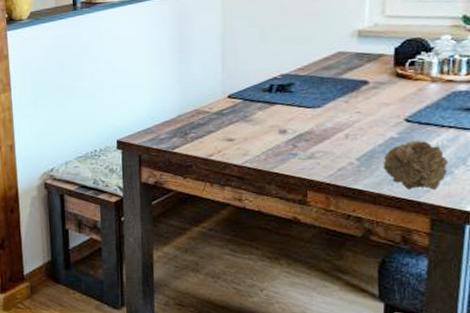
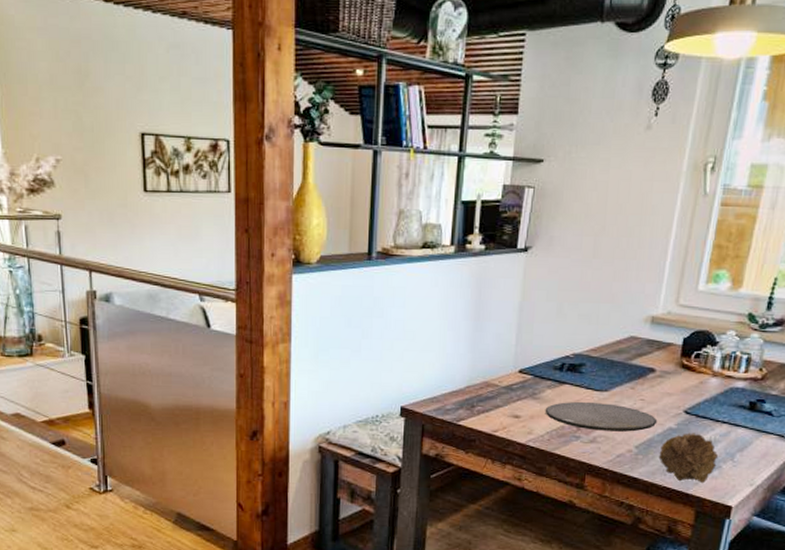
plate: none [258,119,377,147] -> present [545,401,658,432]

